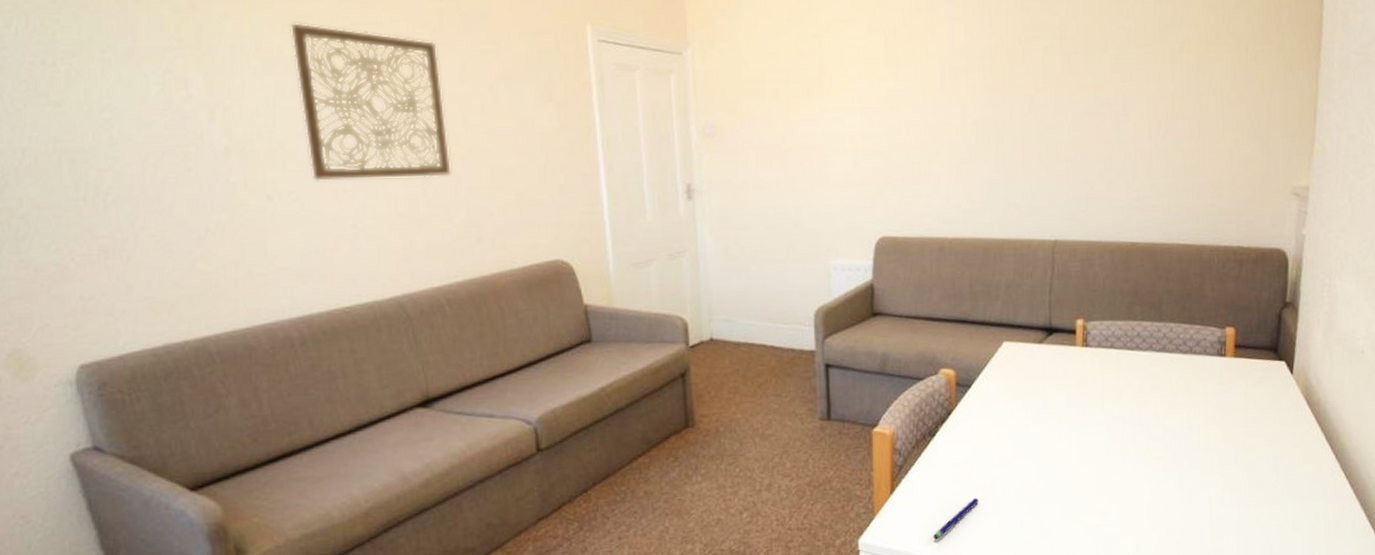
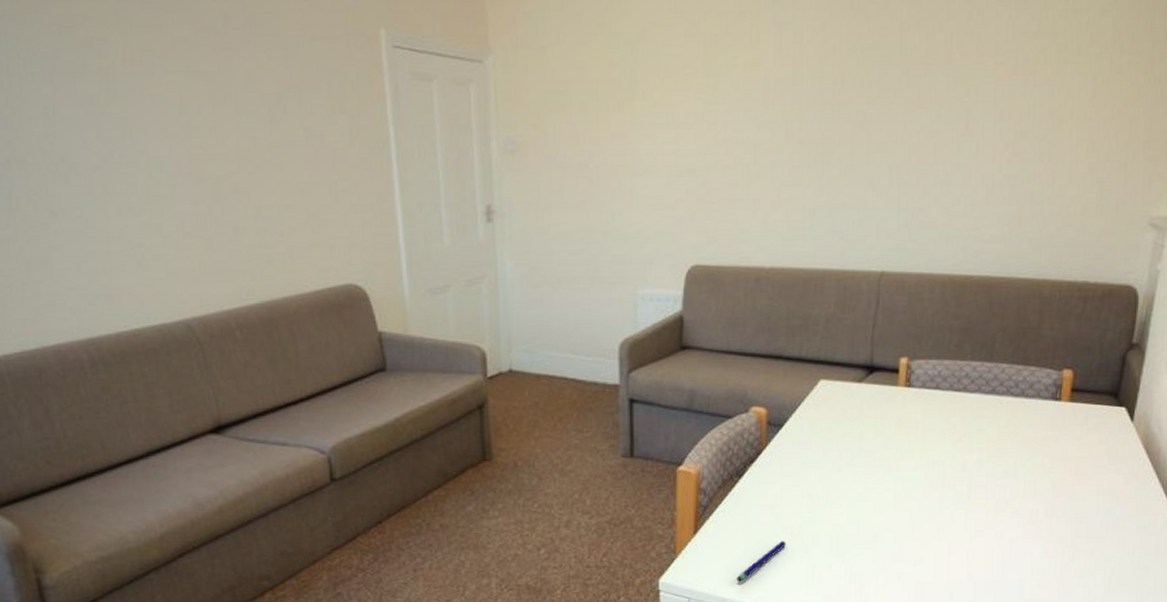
wall art: present [290,23,452,181] -> none [67,25,240,197]

